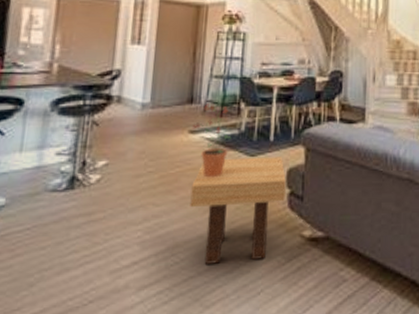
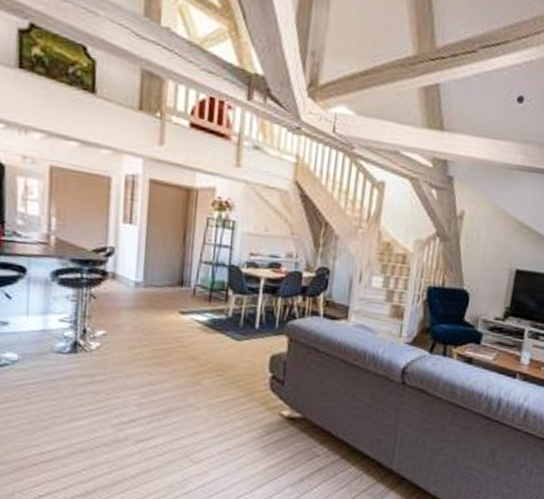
side table: present [190,157,286,264] -> none [180,340,269,430]
potted plant: present [192,103,232,178] -> none [182,287,219,356]

